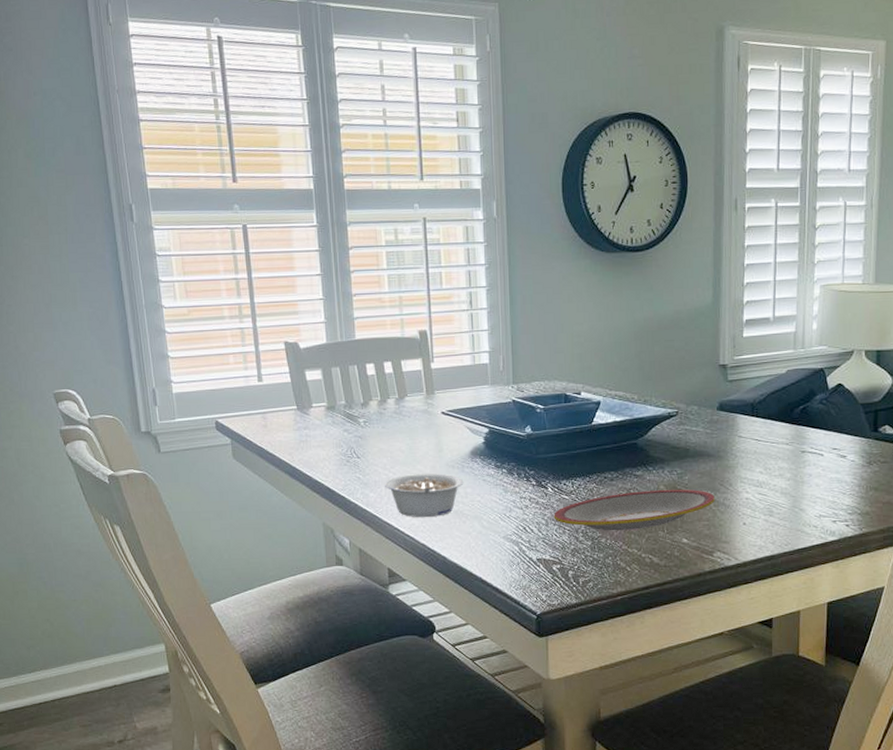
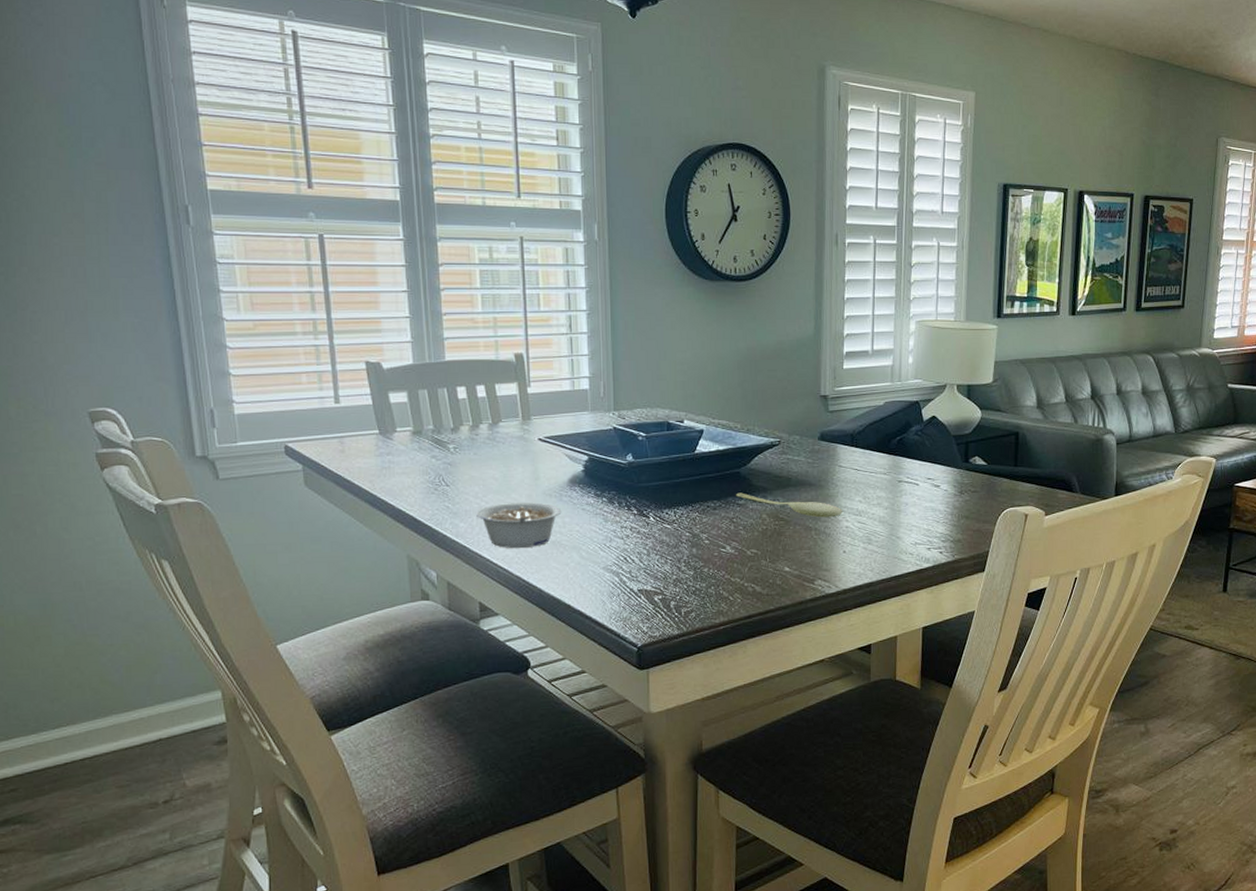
plate: present [553,489,715,531] -> none [655,518,816,561]
spoon: none [633,463,742,489] -> present [736,492,842,518]

